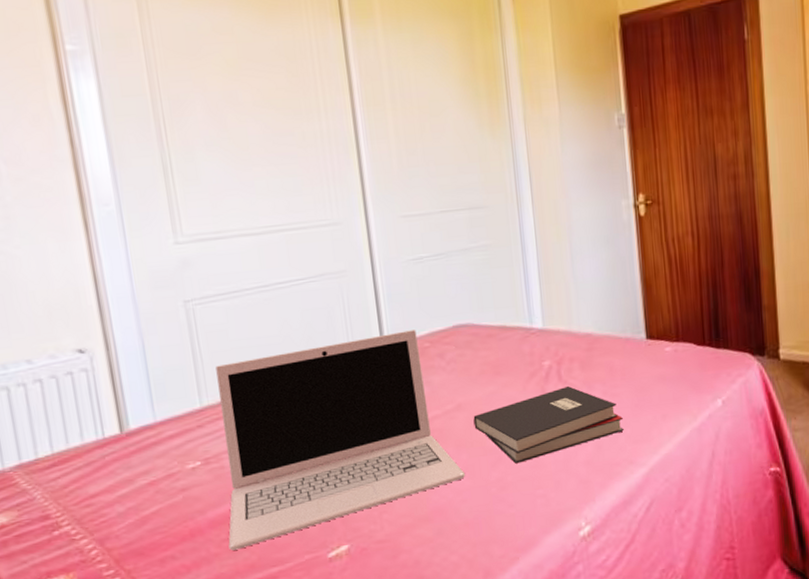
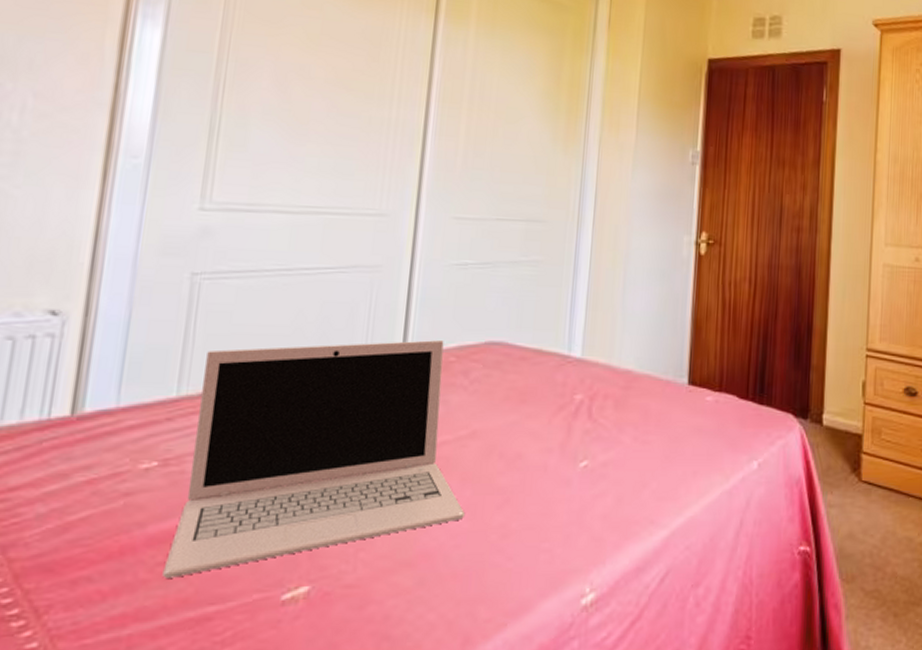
hardback book: present [473,386,624,464] -> none [486,426,650,508]

